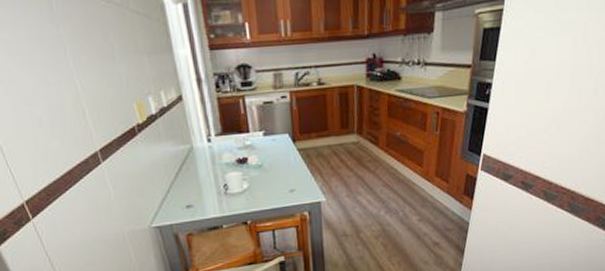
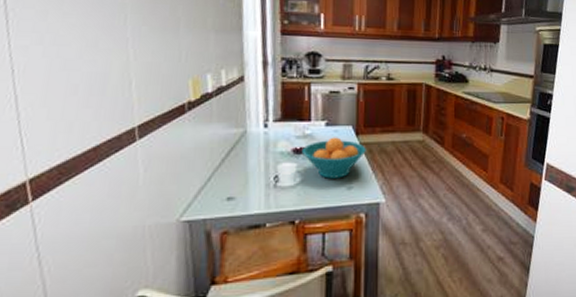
fruit bowl: none [244,145,304,184] -> present [301,137,366,179]

